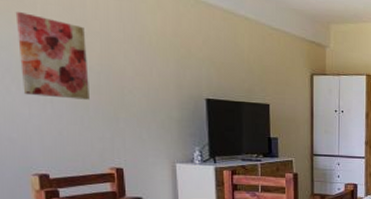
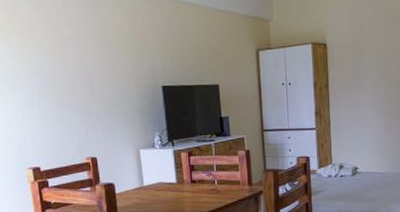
wall art: present [15,11,89,100] -> none [8,29,67,100]

